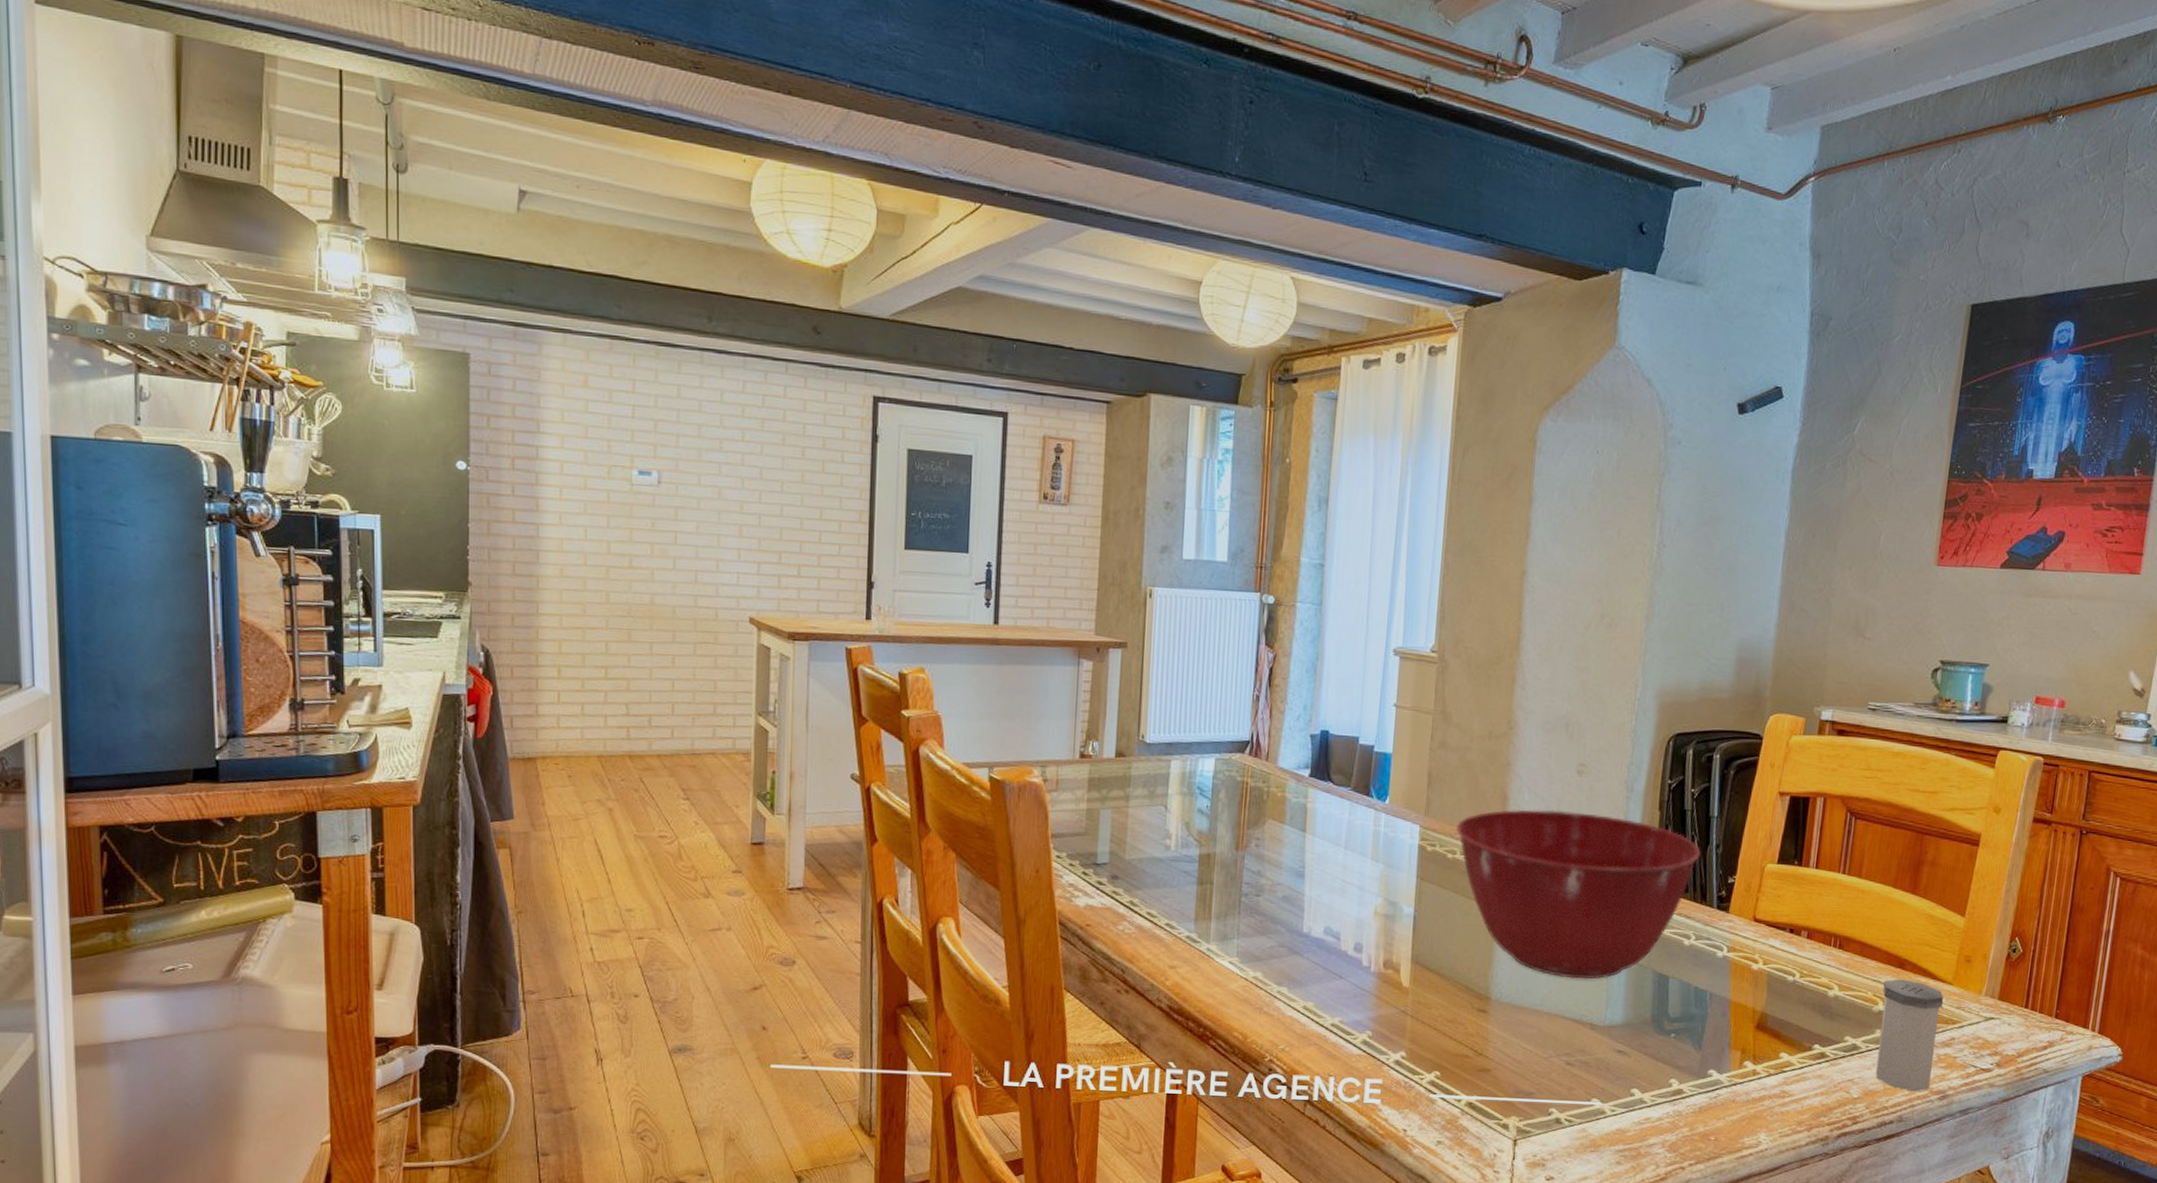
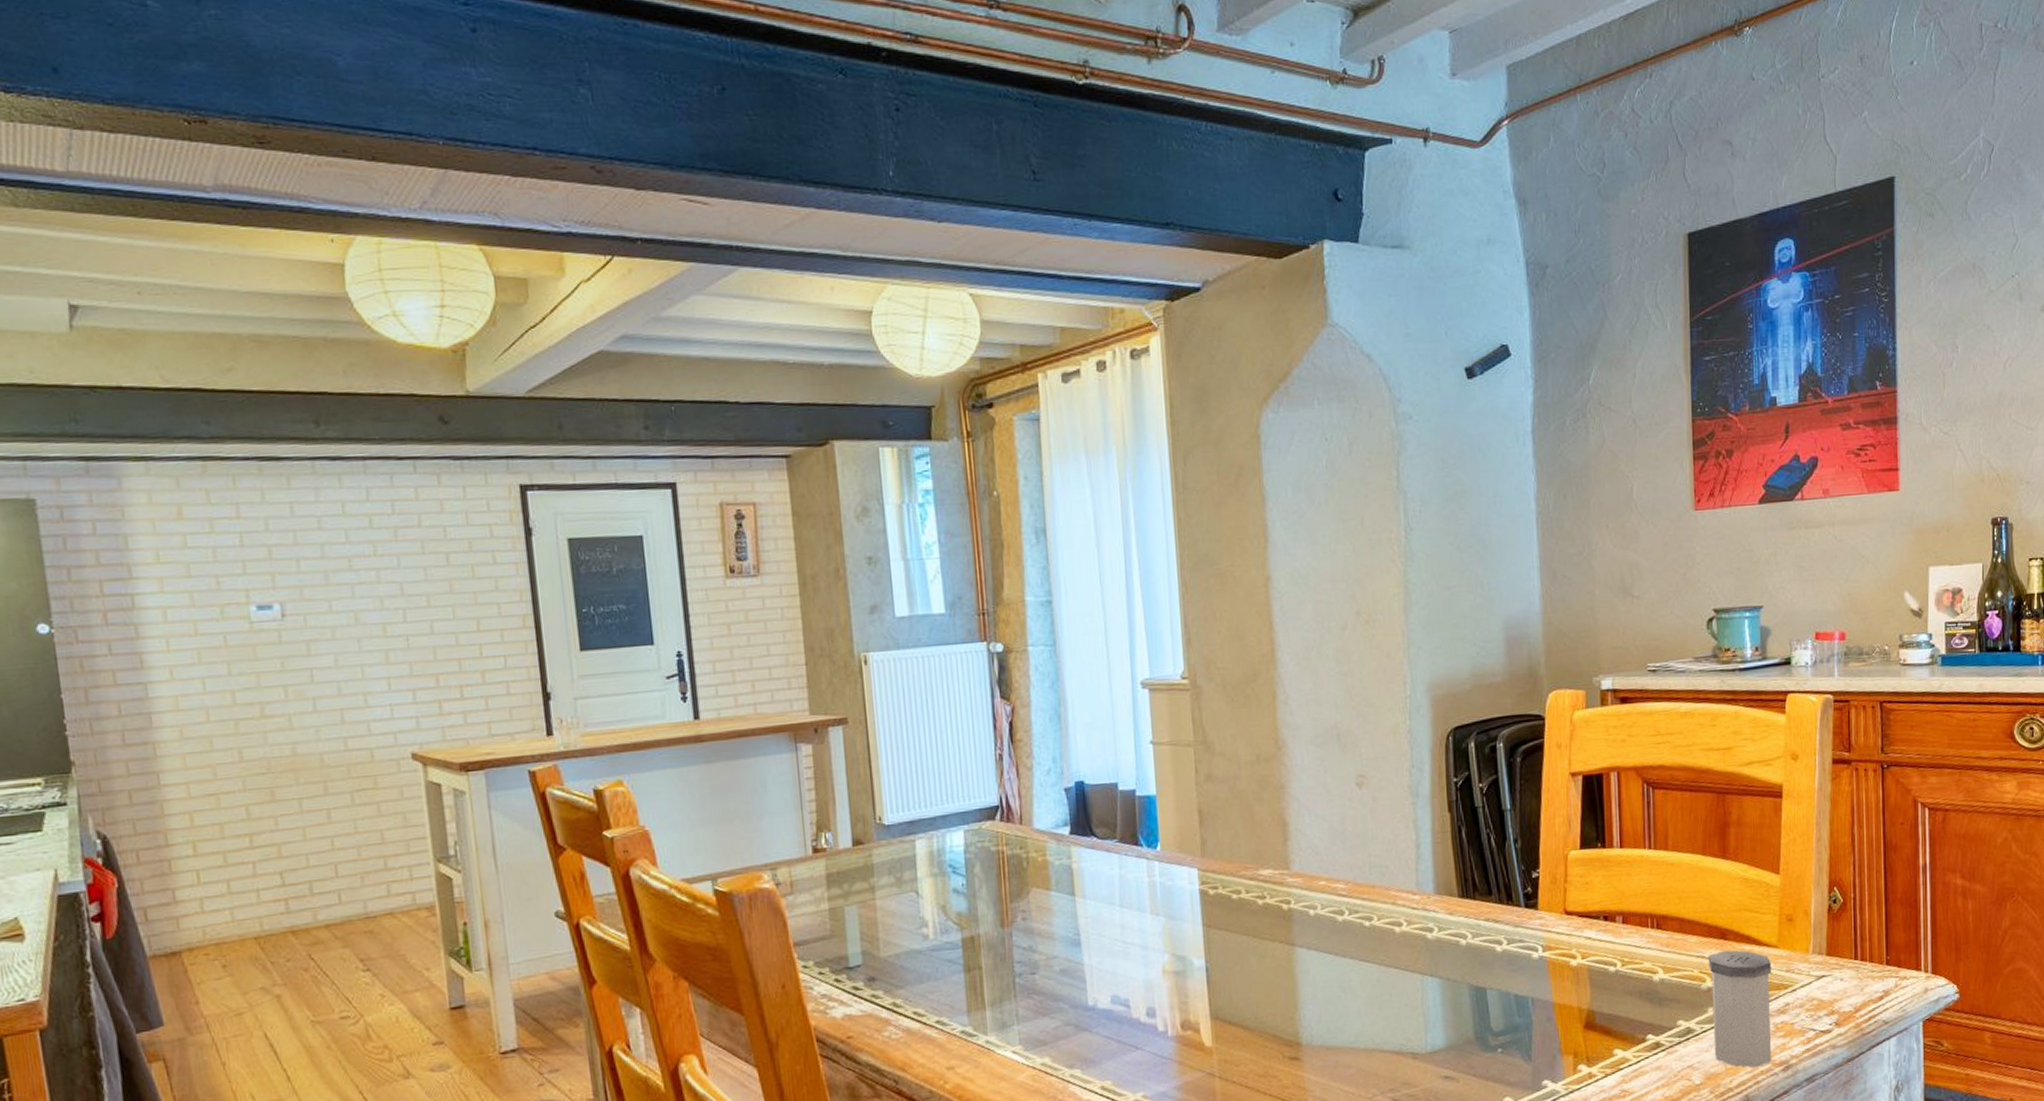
mixing bowl: present [1456,809,1701,980] -> none [1237,826,1499,1009]

